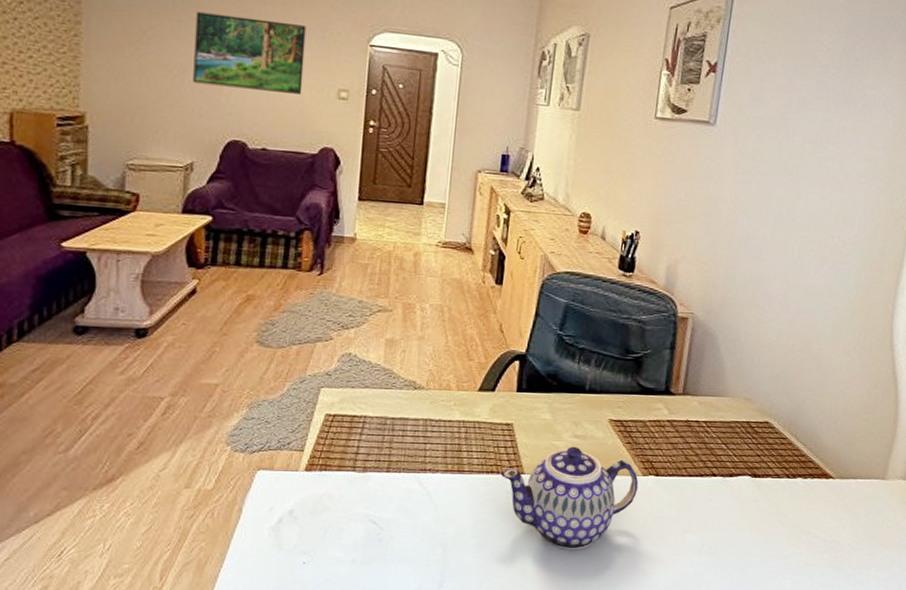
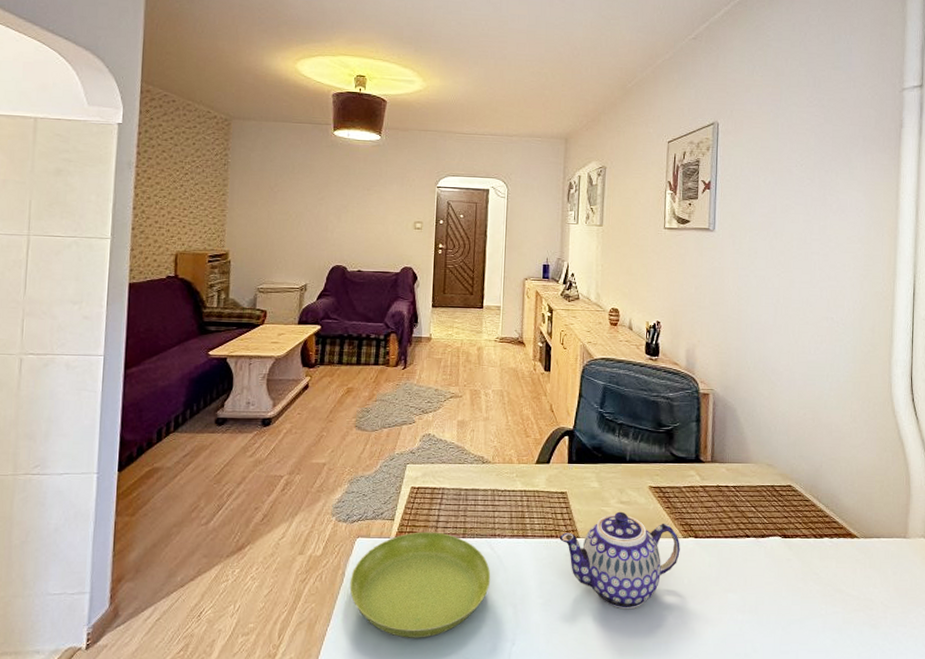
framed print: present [193,11,306,94] -> none [307,171,389,227]
saucer: none [247,464,419,580] -> present [349,532,491,638]

